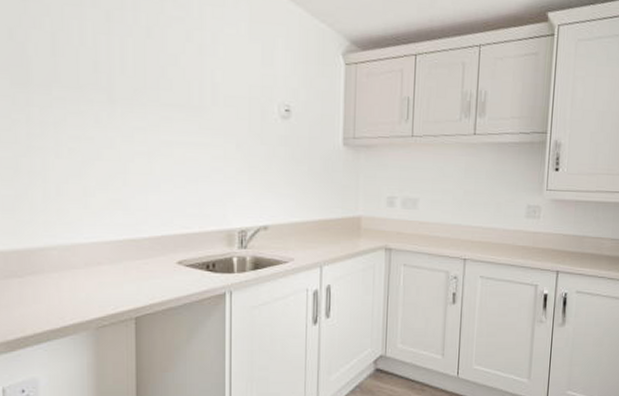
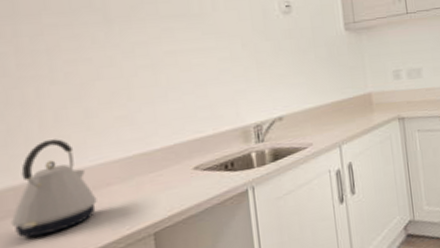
kettle: none [13,211,88,300] -> present [10,139,97,238]

